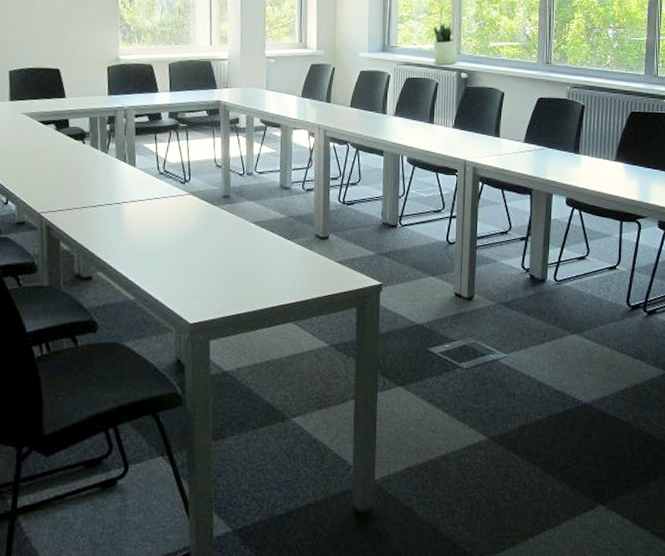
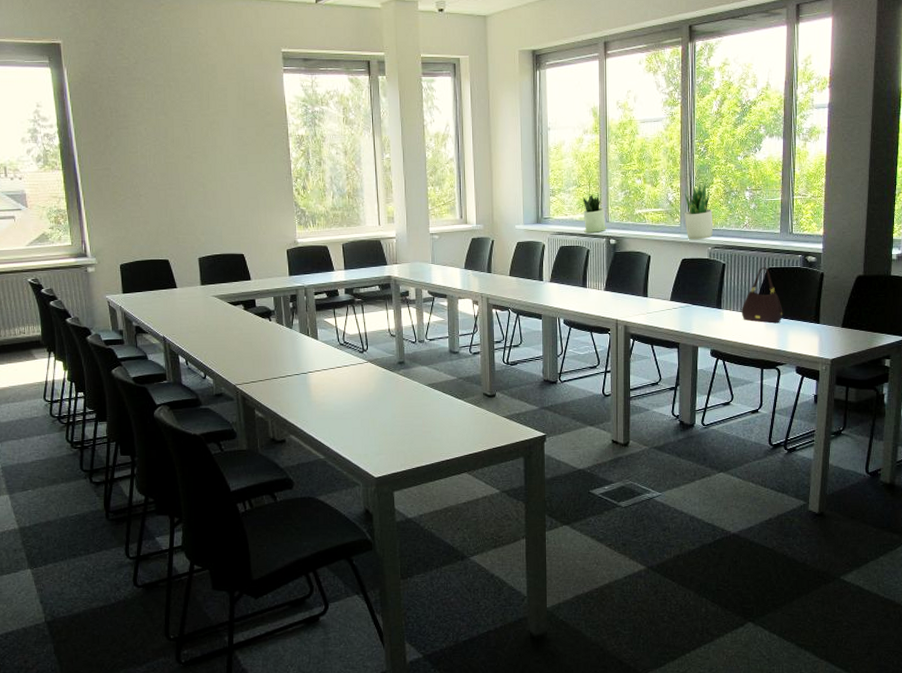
planter: none [542,18,573,79] -> present [684,183,714,240]
handbag: none [600,110,646,173] -> present [741,266,783,324]

